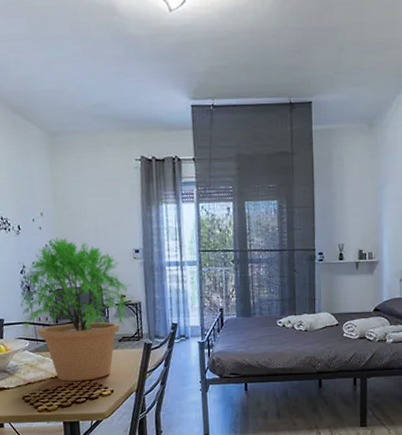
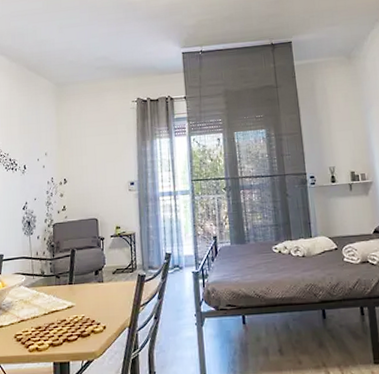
potted plant: present [18,236,132,381] -> none [19,173,126,318]

